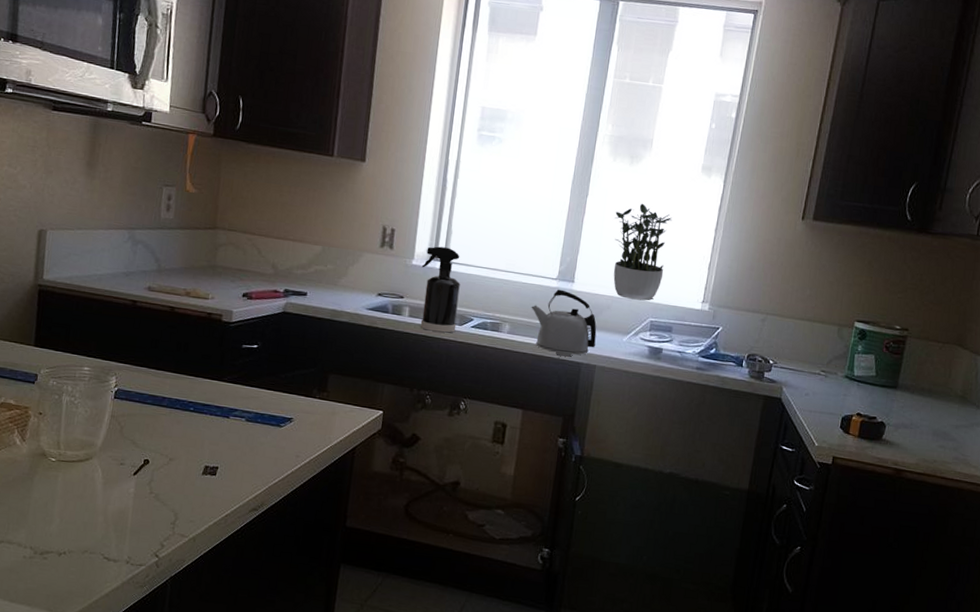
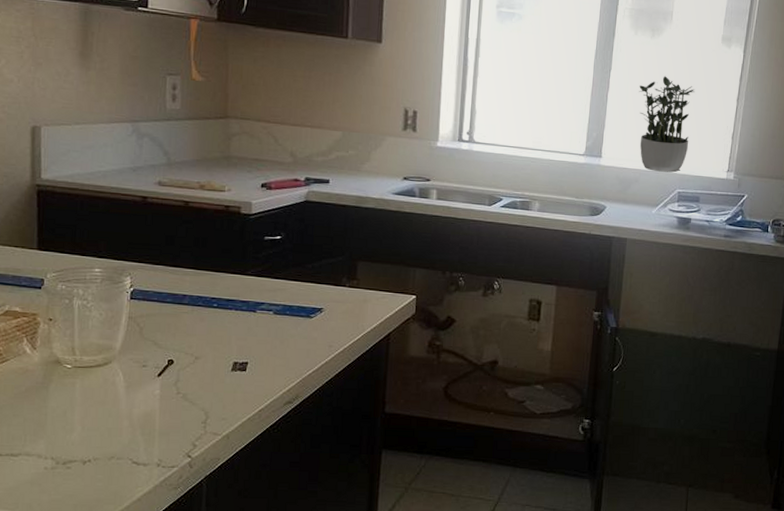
spray bottle: present [420,246,460,333] -> none [447,127,487,214]
kettle: present [531,289,597,357] -> none [560,165,626,231]

